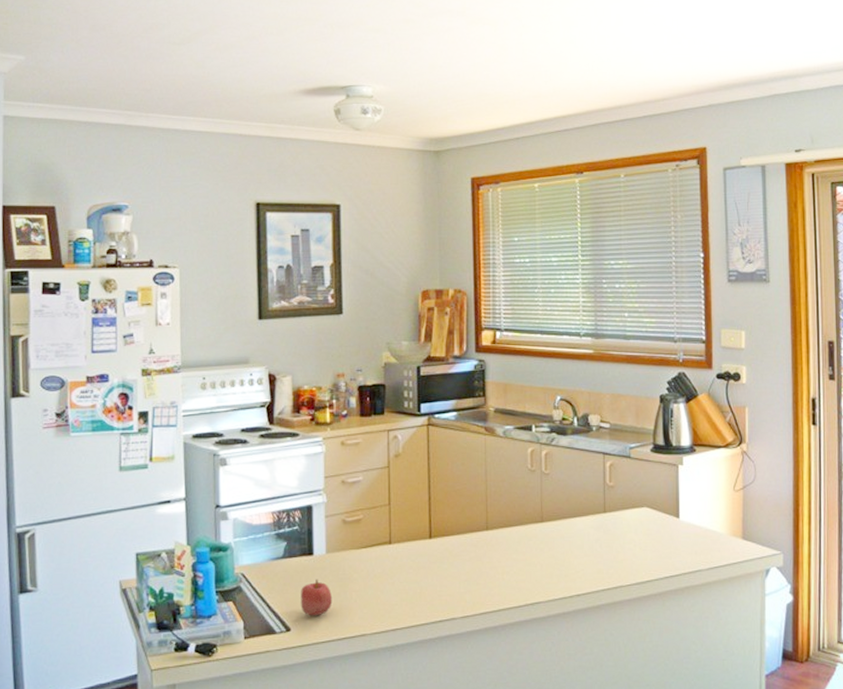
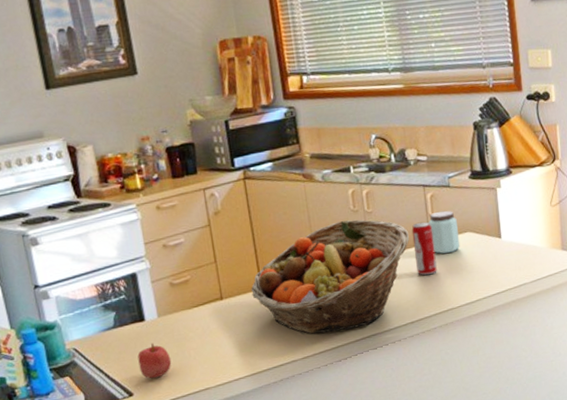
fruit basket: none [420,479,583,594] -> present [251,219,409,334]
beverage can: none [587,490,609,547] -> present [411,221,437,276]
peanut butter: none [605,481,636,527] -> present [428,210,461,254]

